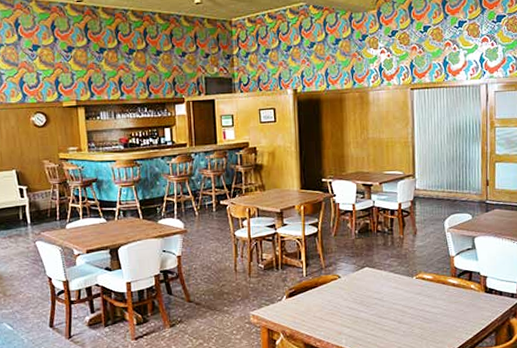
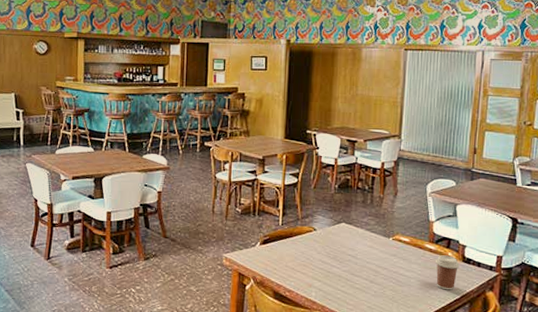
coffee cup: none [458,288,483,322] -> present [435,255,460,290]

